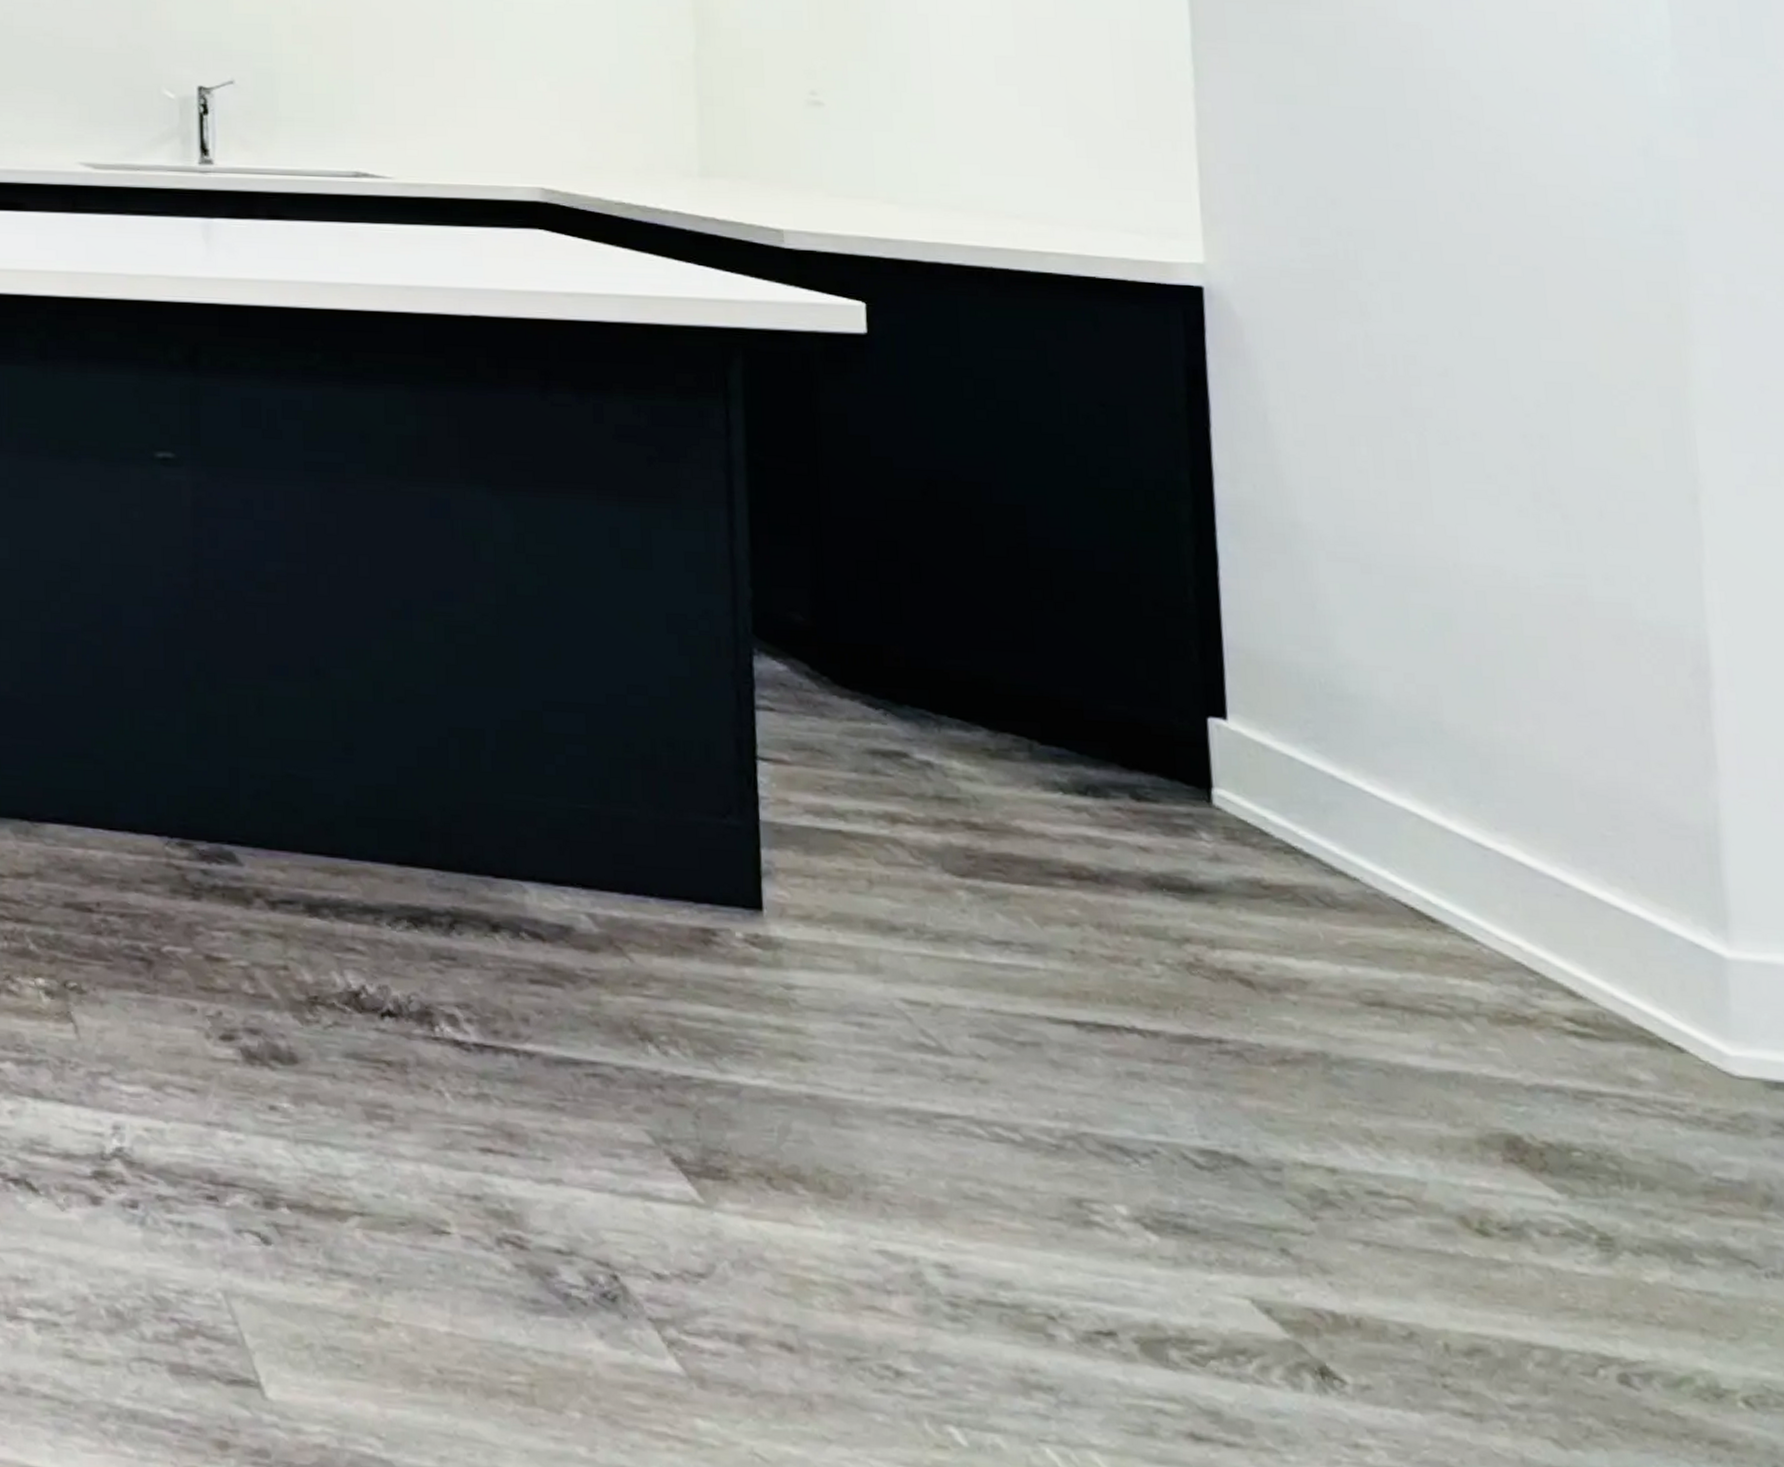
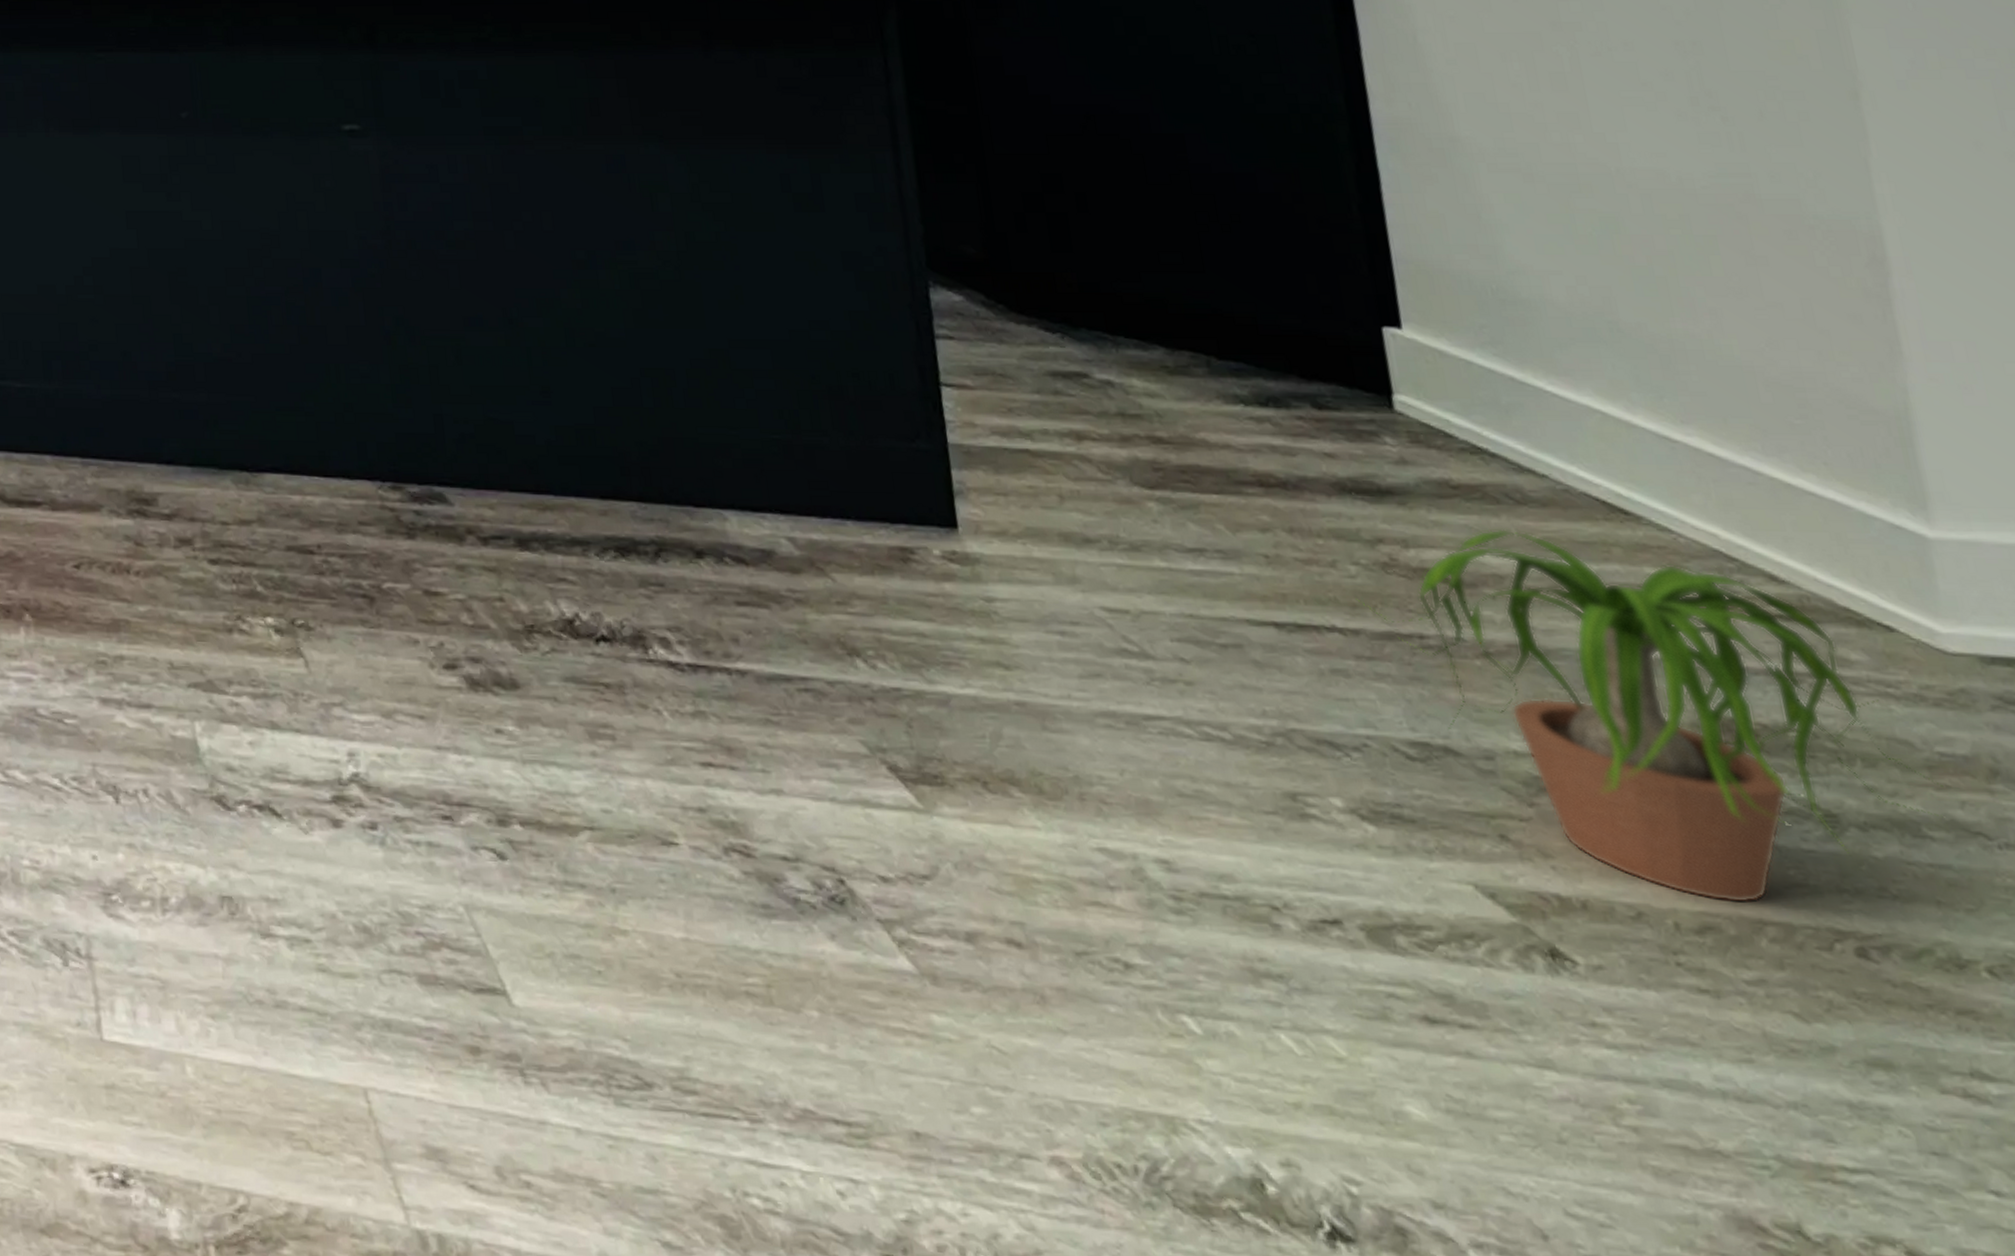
potted plant: none [1158,932,1718,1326] -> present [1355,529,1944,904]

